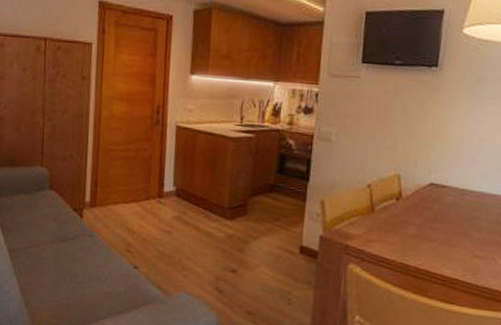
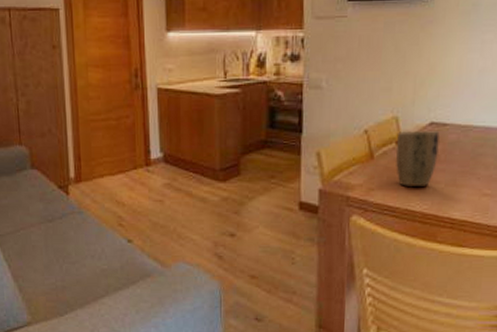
plant pot: none [394,188,438,243] -> present [395,130,440,188]

